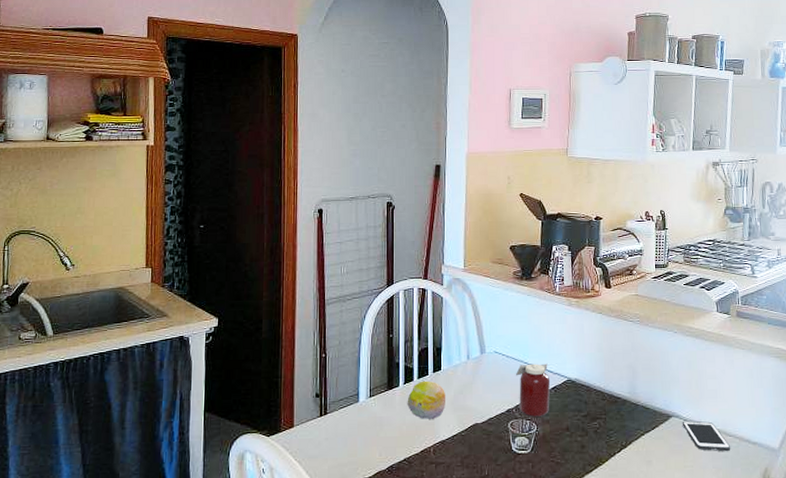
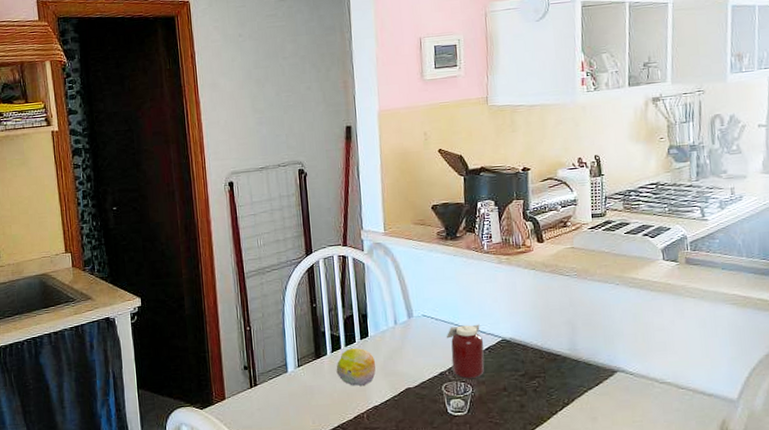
cell phone: present [683,420,731,452] -> none [629,375,684,405]

